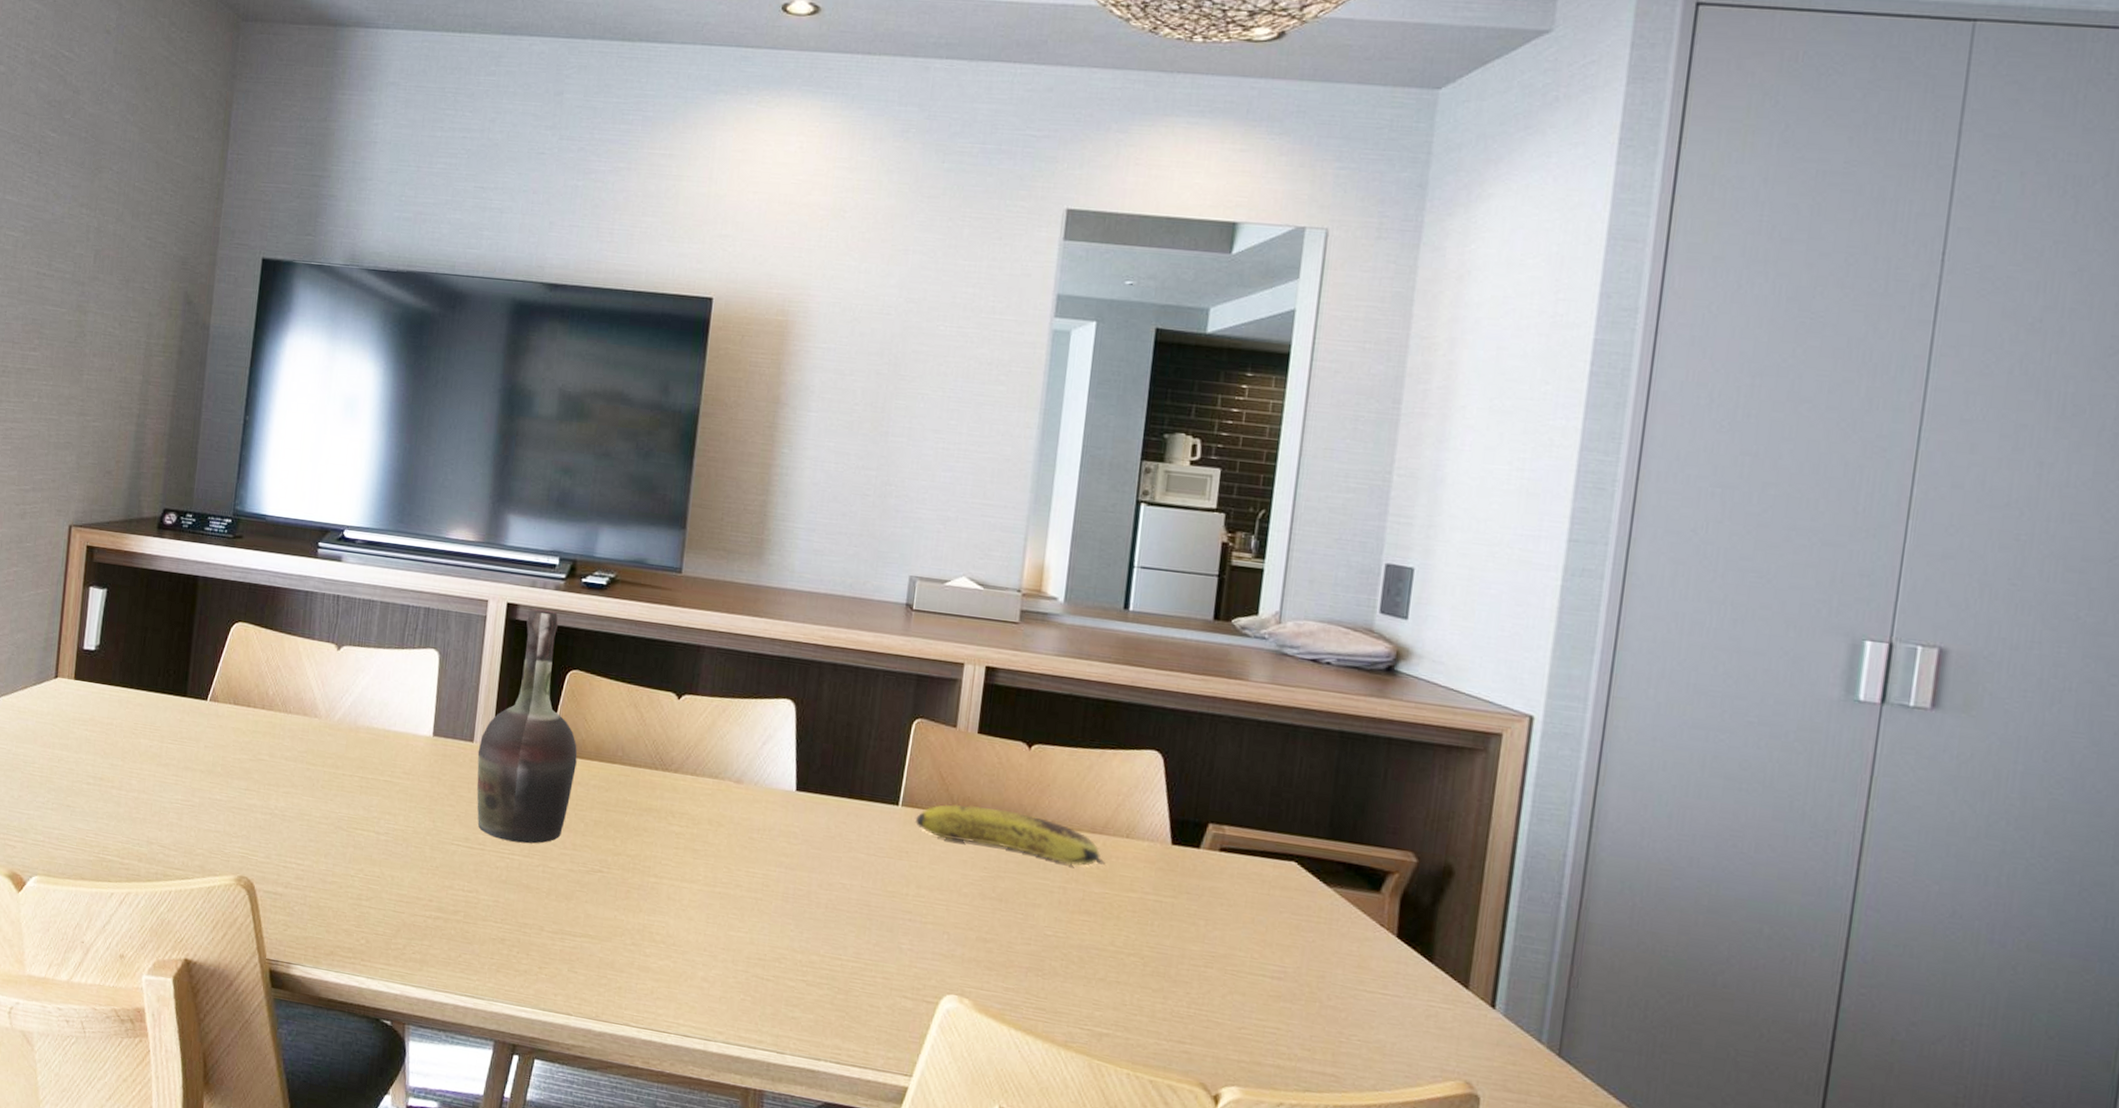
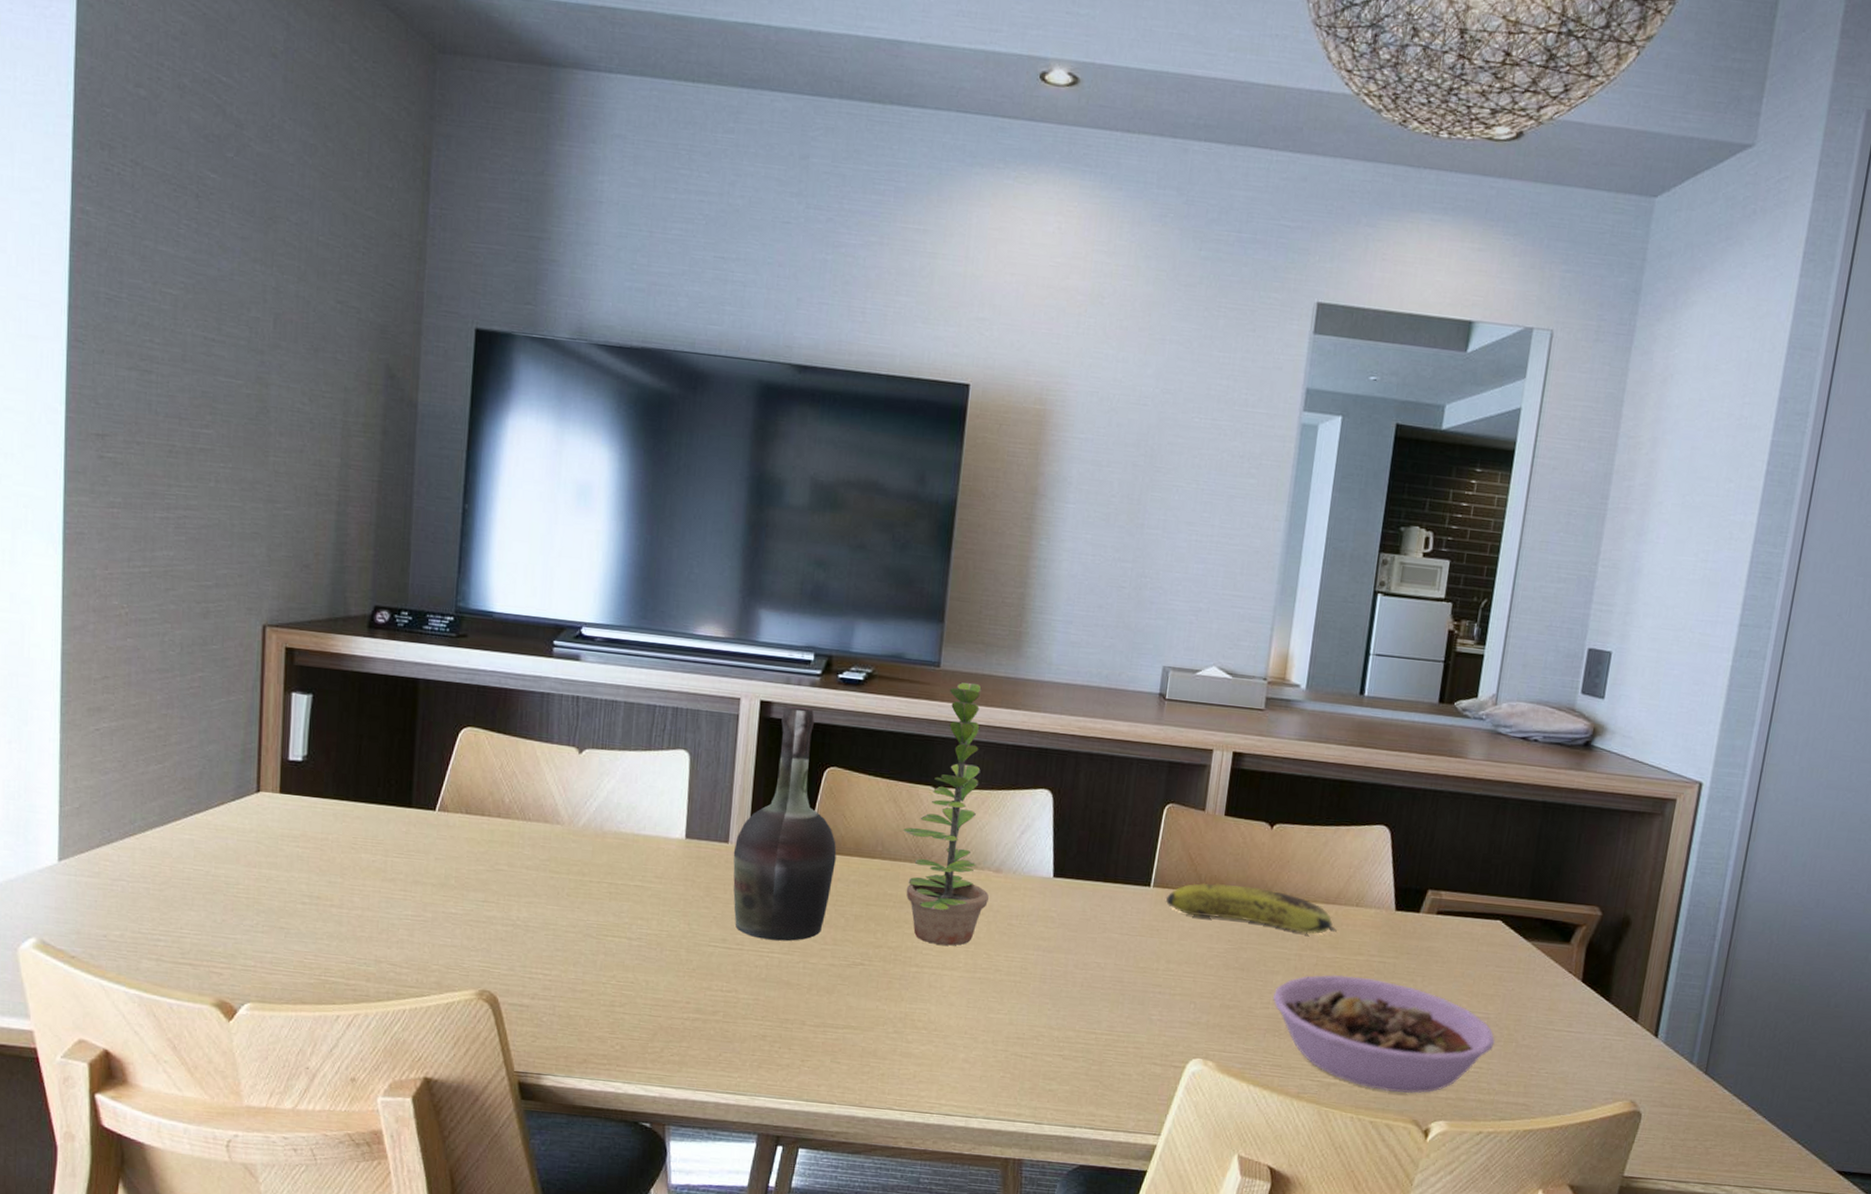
plant: none [642,589,729,858] -> present [902,682,989,946]
bowl: none [1035,911,1296,1053] -> present [1273,974,1496,1094]

